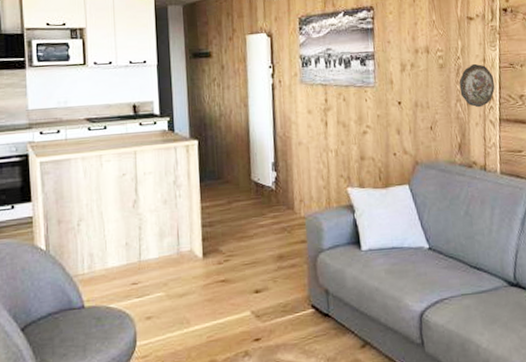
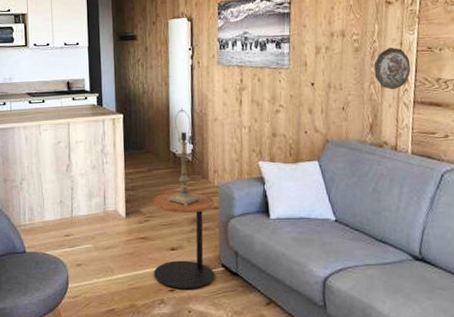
side table: none [232,225,305,338] -> present [152,191,215,290]
table lamp: none [249,131,288,242] -> present [167,108,202,207]

